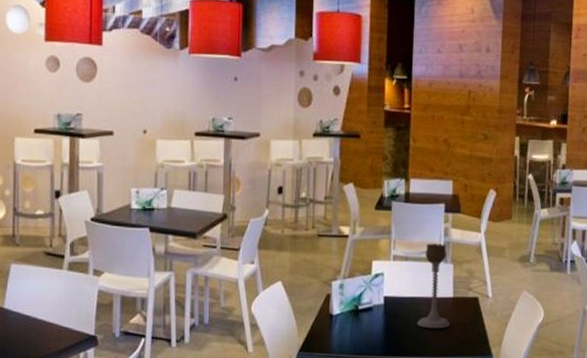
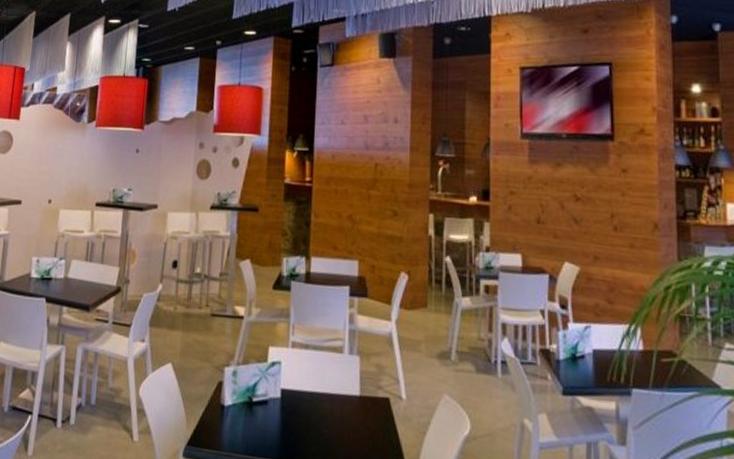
candle holder: present [416,243,451,329] -> none [317,330,357,433]

